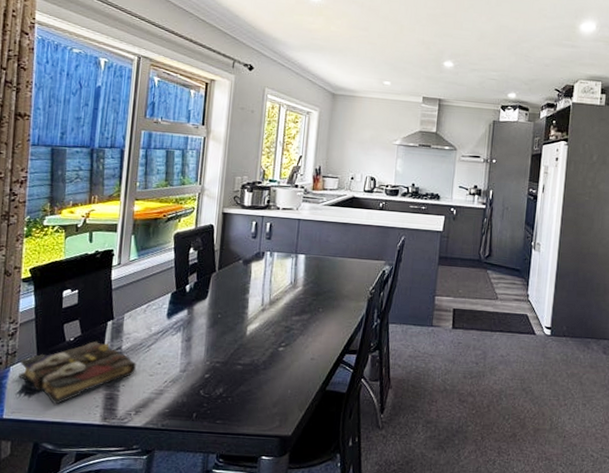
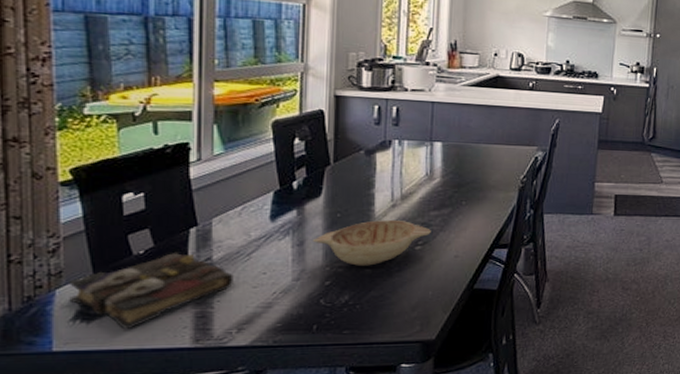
decorative bowl: none [198,322,293,363] -> present [313,219,431,266]

